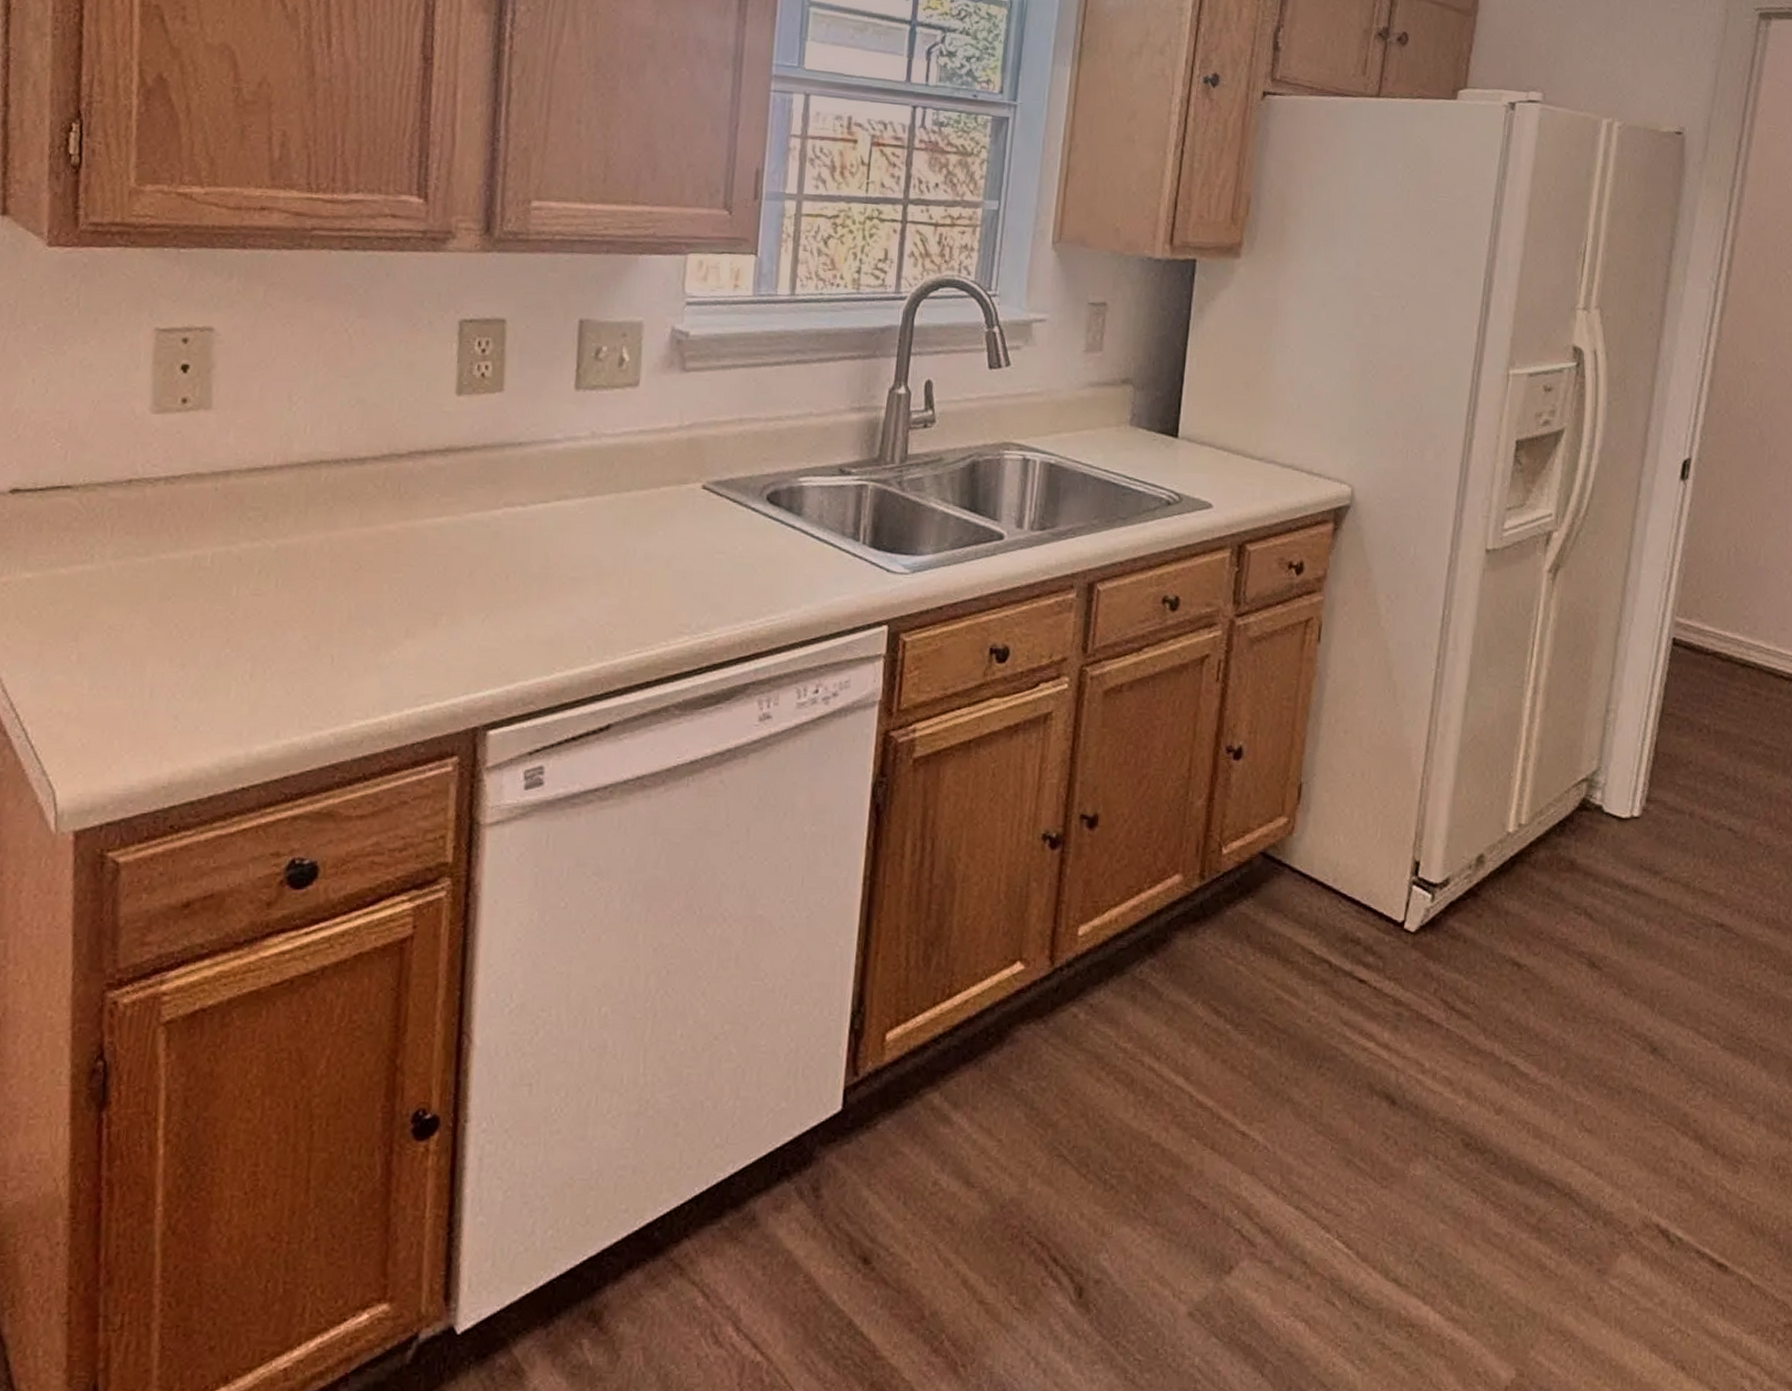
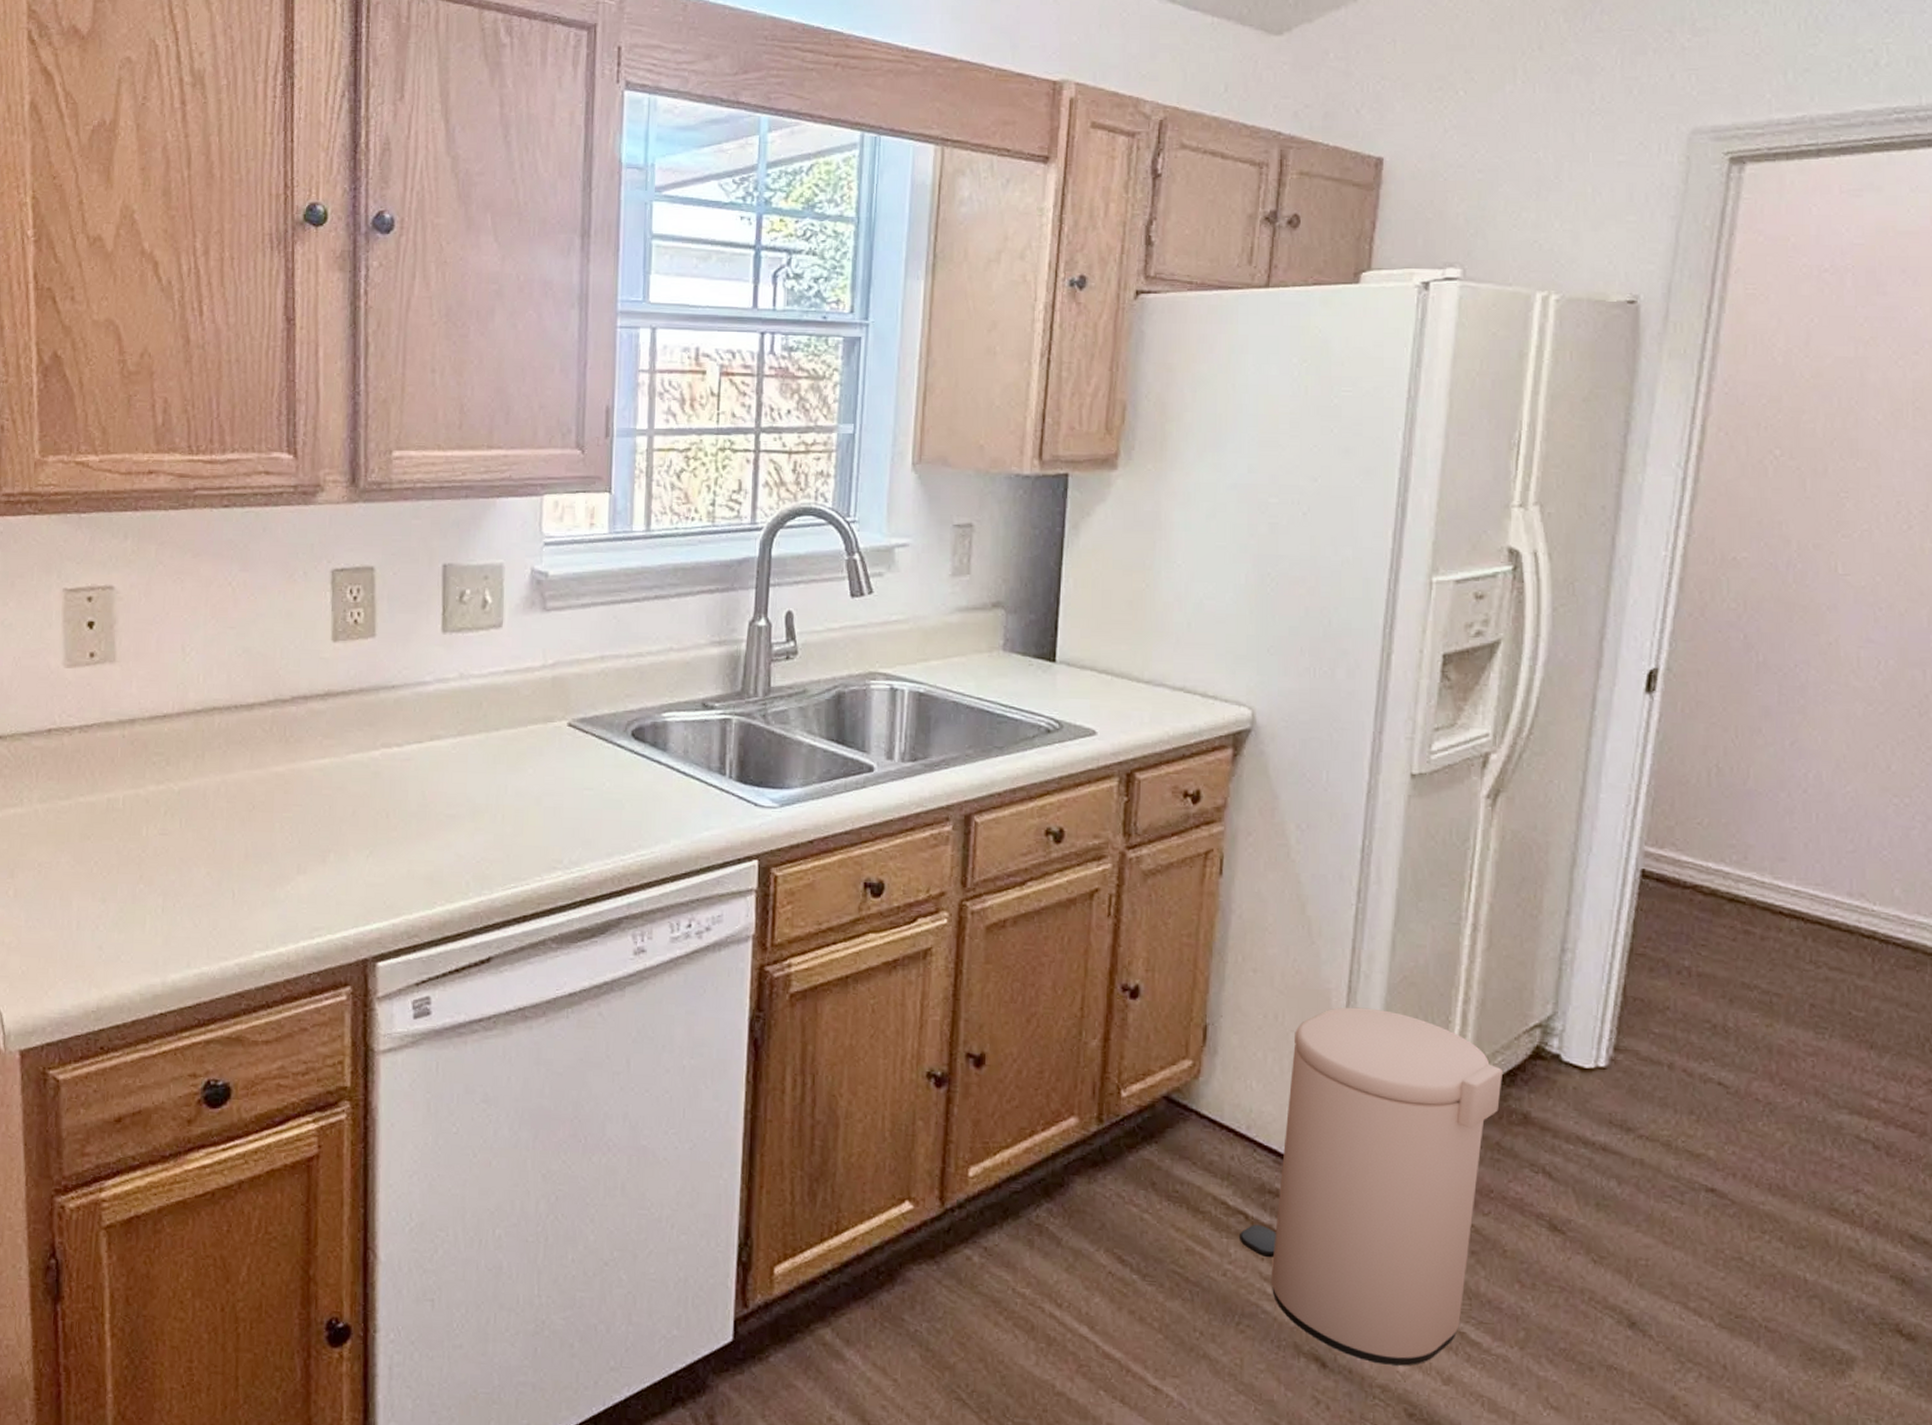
pedal bin: none [1323,765,1554,1099] -> present [1238,1007,1502,1366]

